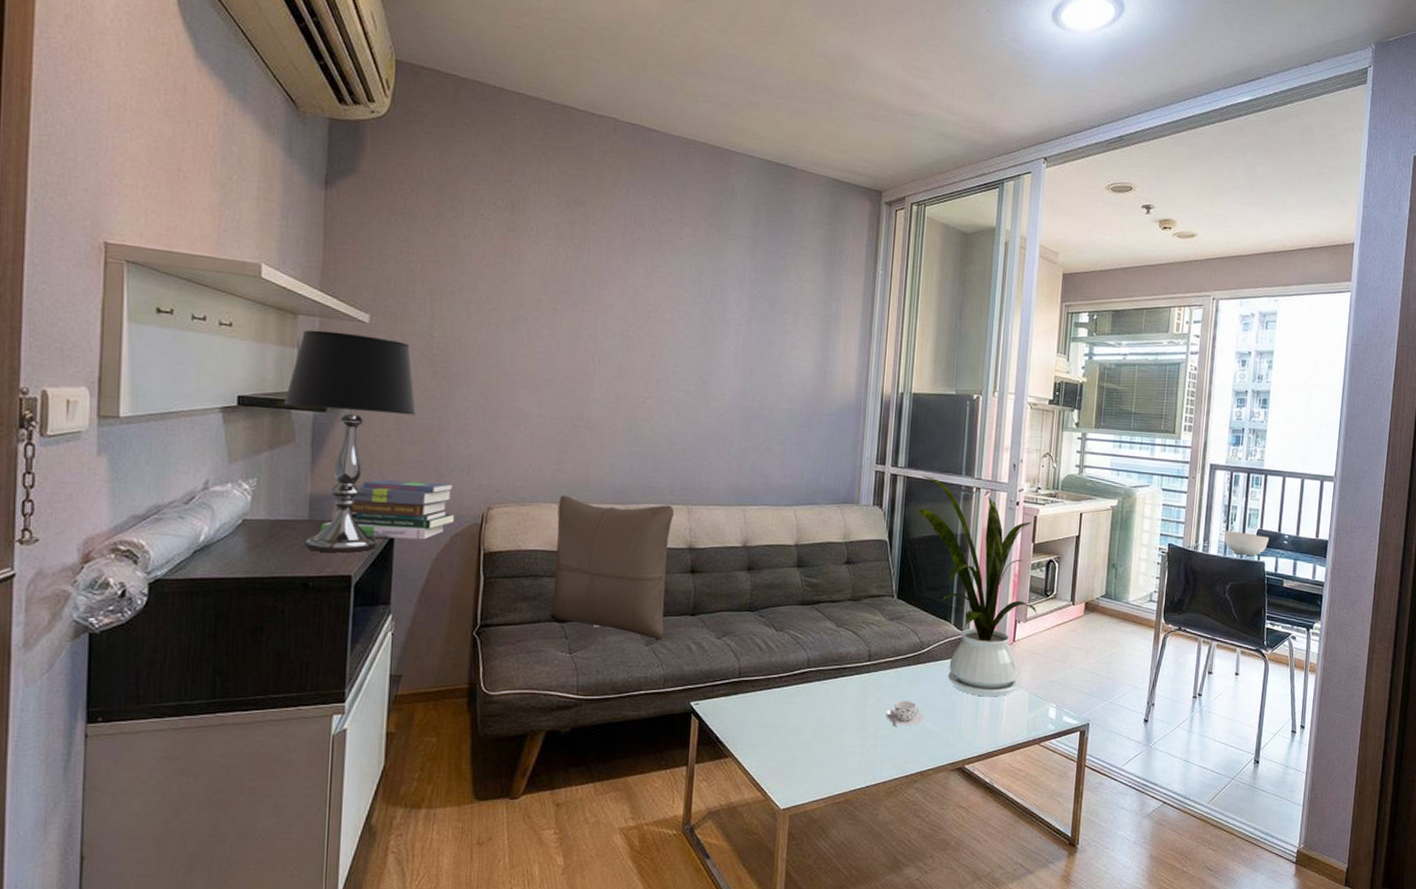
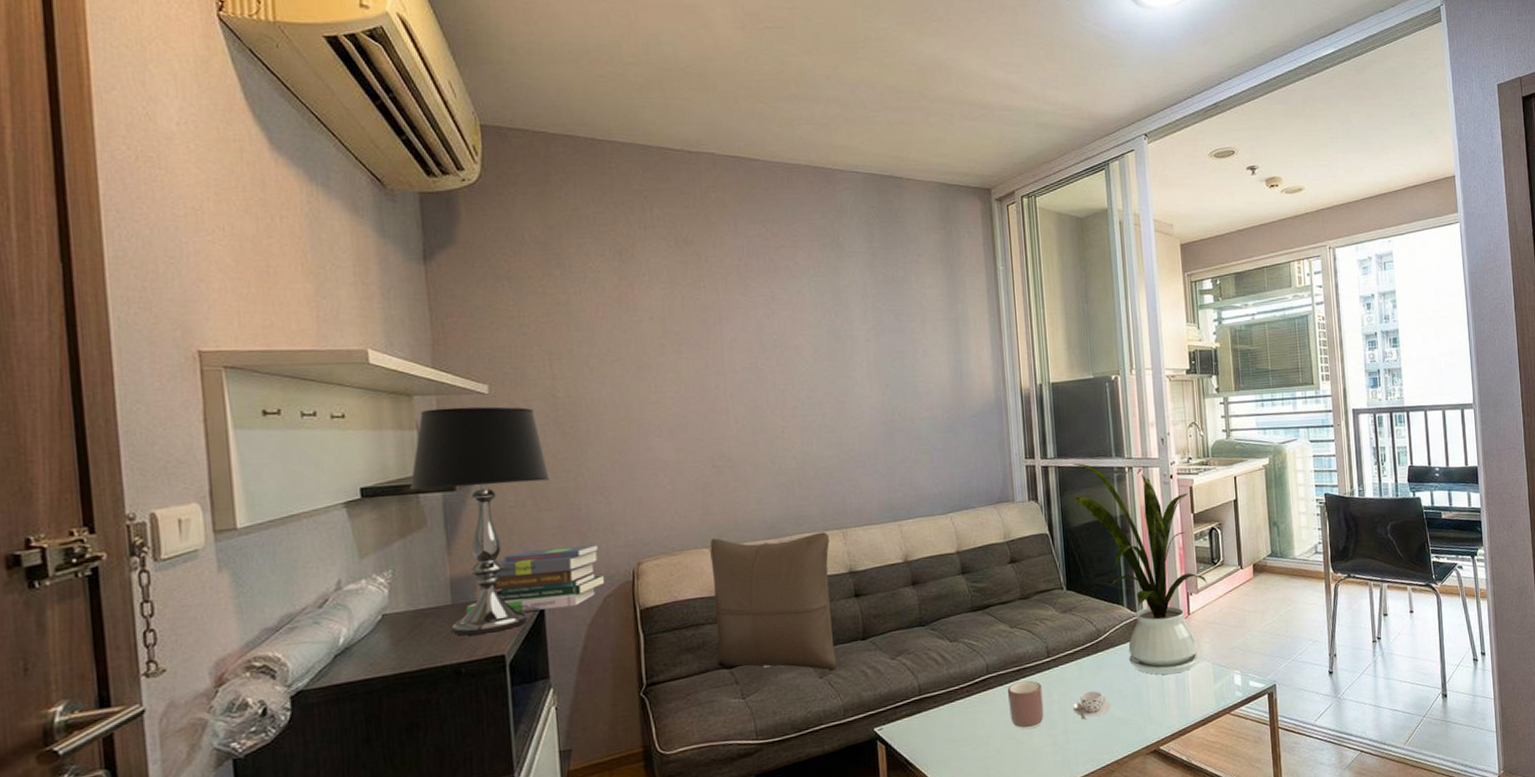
mug: none [823,680,859,728] -> present [1007,680,1044,730]
bowl: present [1224,531,1270,557] -> none [1376,471,1421,494]

